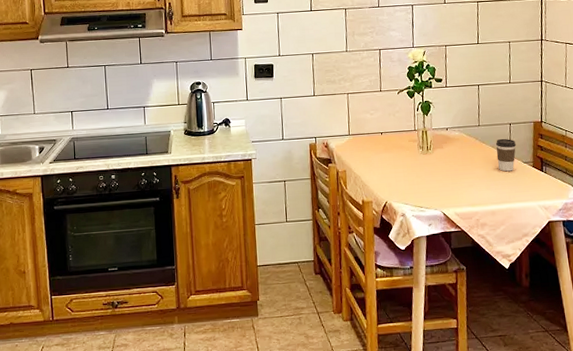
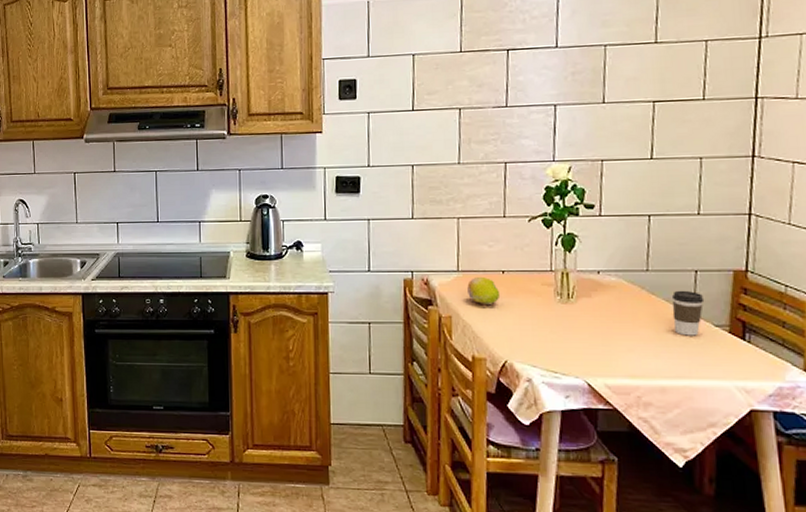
fruit: none [356,138,381,159] -> present [467,276,501,304]

